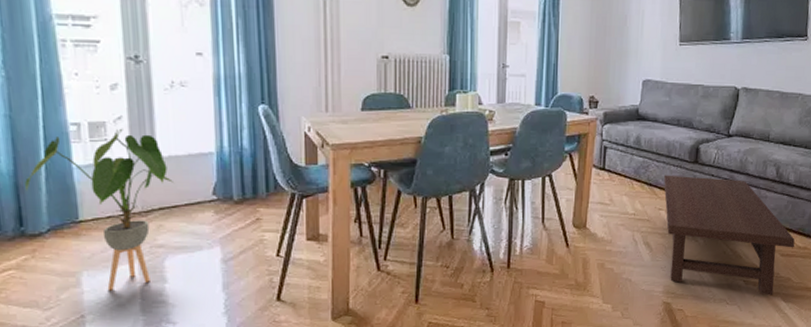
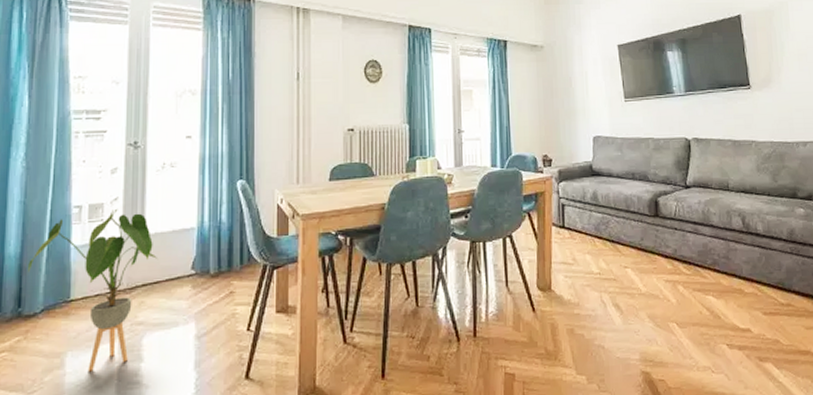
coffee table: present [664,175,795,296] -> none [626,230,776,362]

